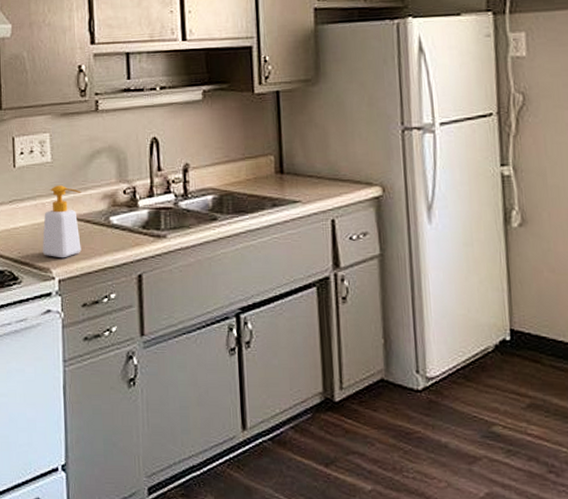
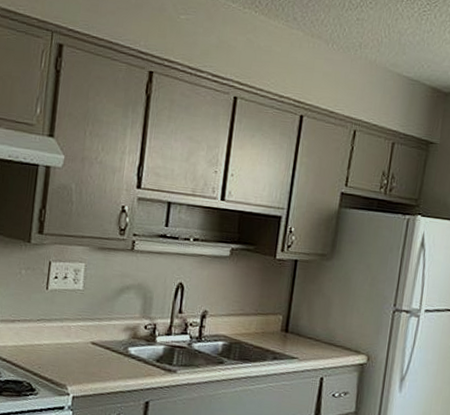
soap bottle: present [42,185,81,258] -> none [61,312,106,378]

